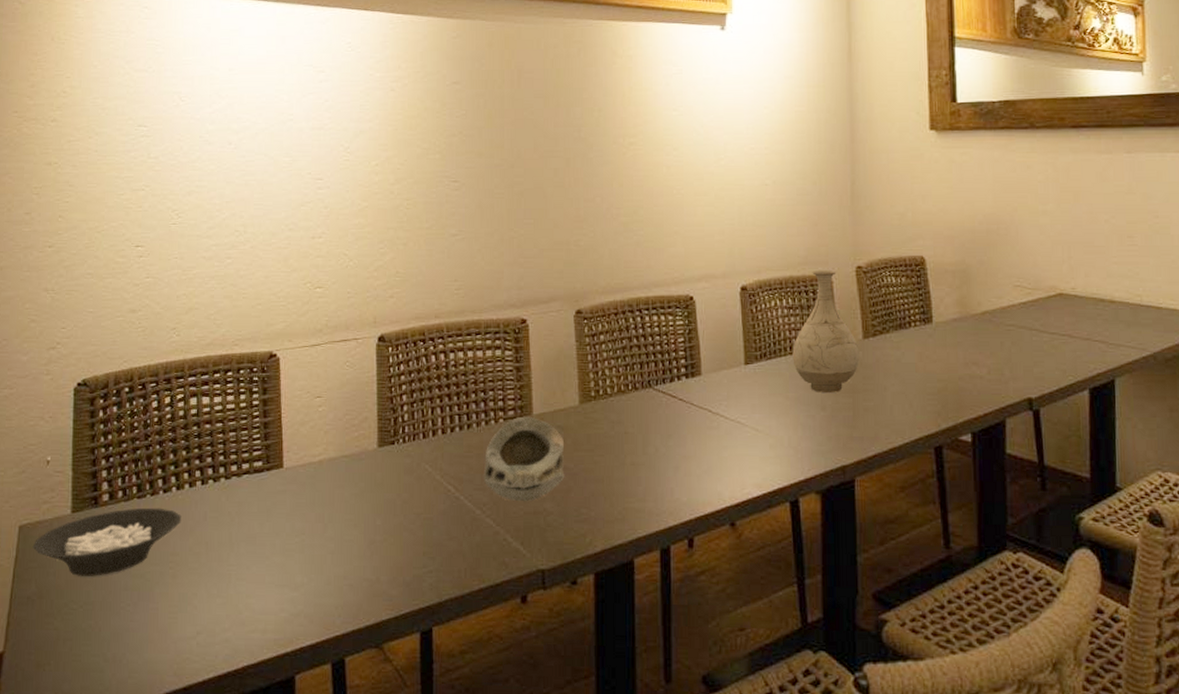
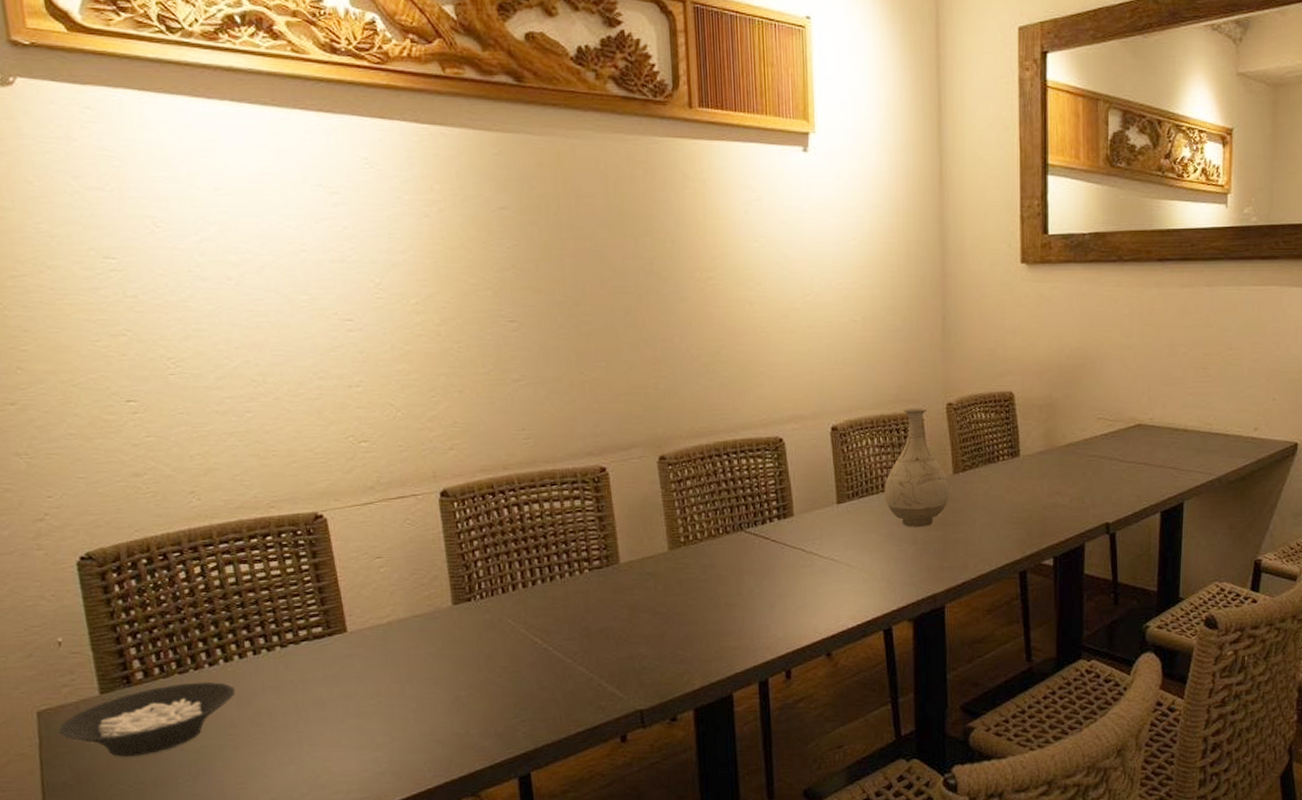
decorative bowl: present [483,416,565,502] -> none [571,565,658,648]

